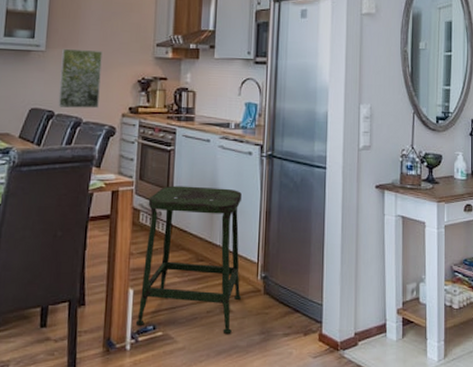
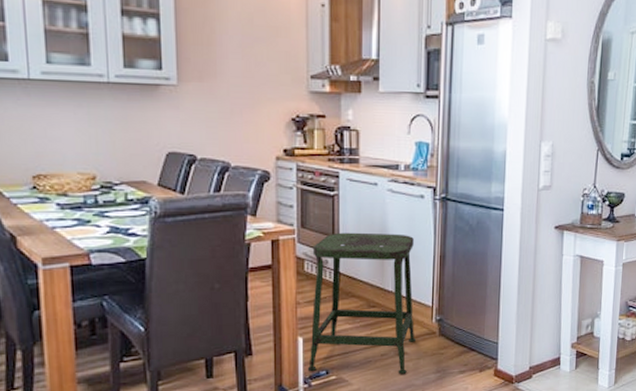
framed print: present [58,48,102,109] -> none [198,81,248,152]

